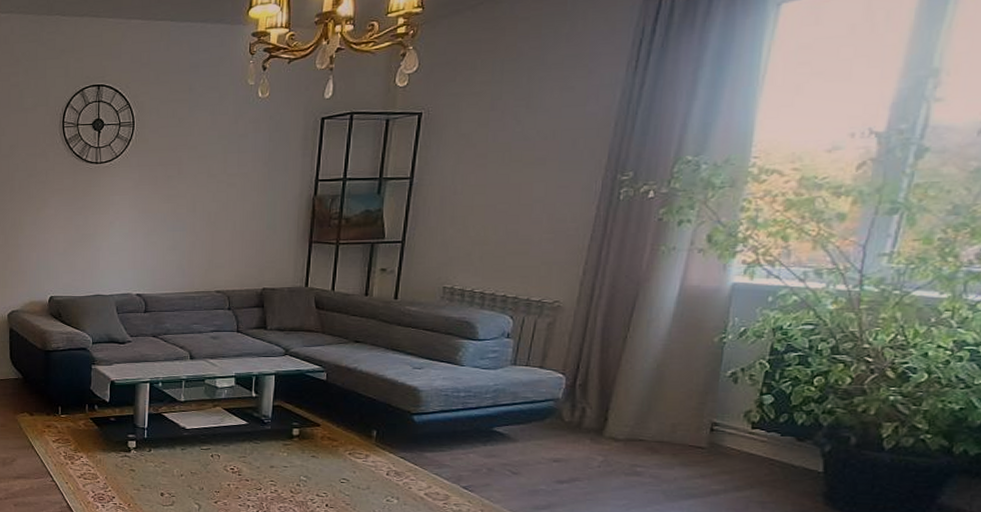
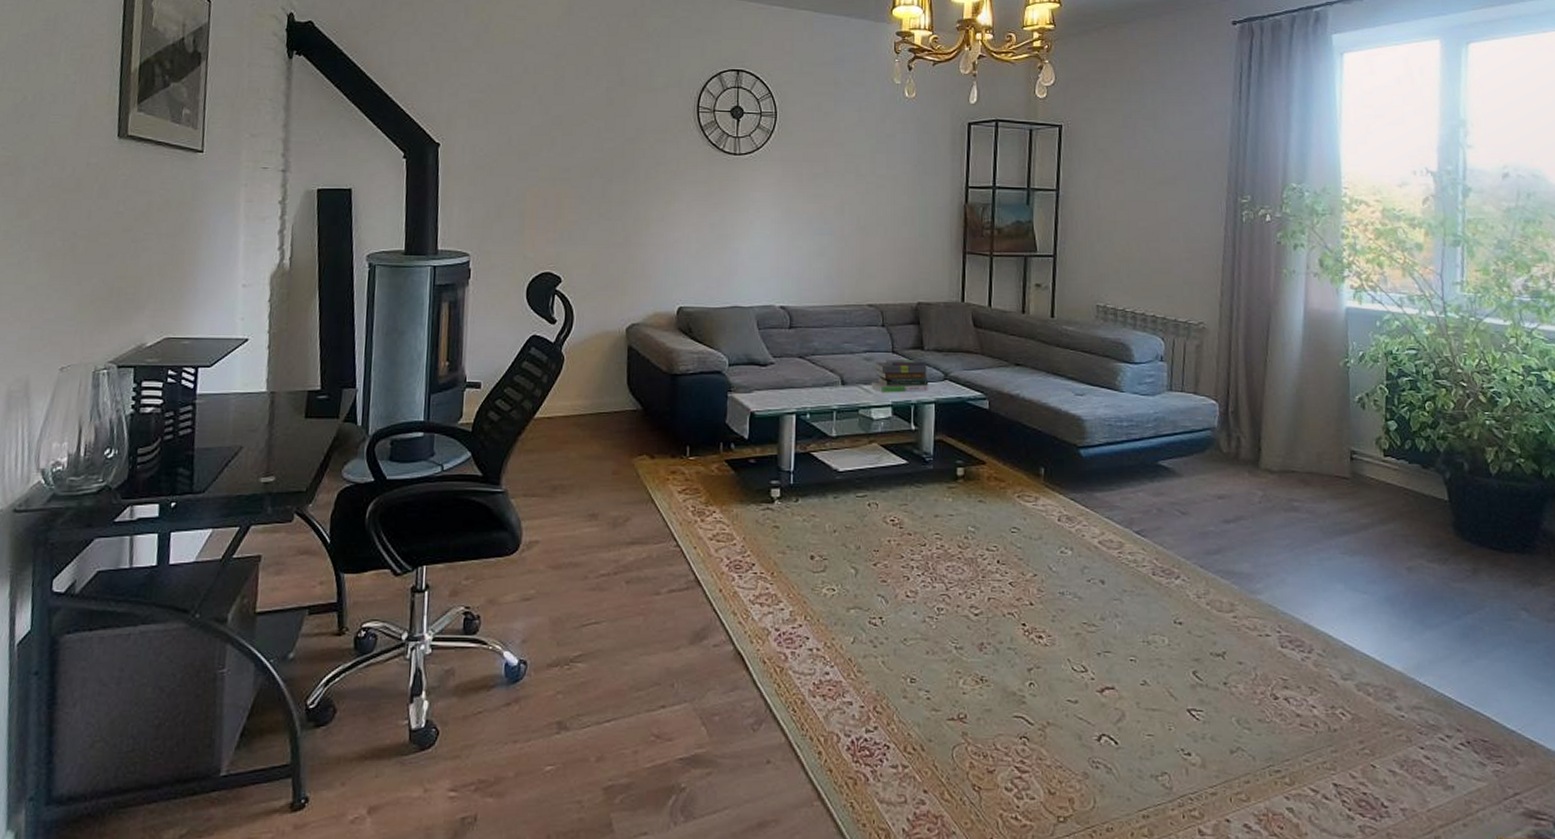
books: none [217,337,270,366] -> present [872,359,929,393]

